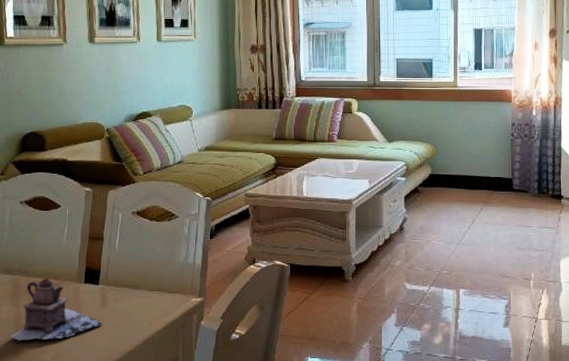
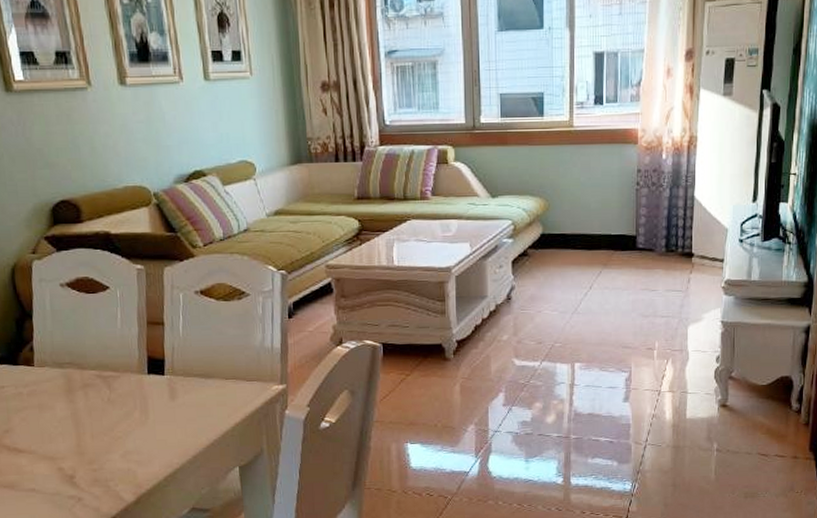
teapot: present [9,278,103,341] -> none [68,370,175,440]

